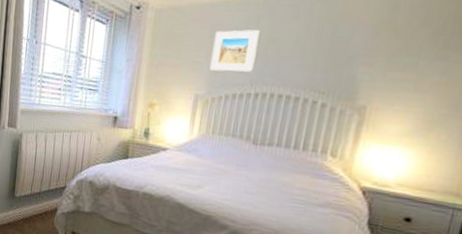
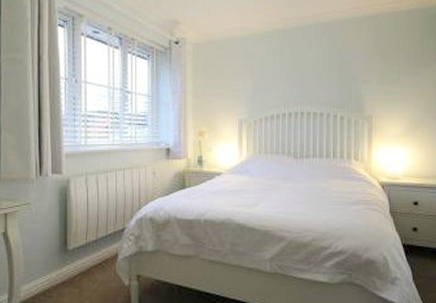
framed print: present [209,30,260,72] -> none [248,59,284,96]

